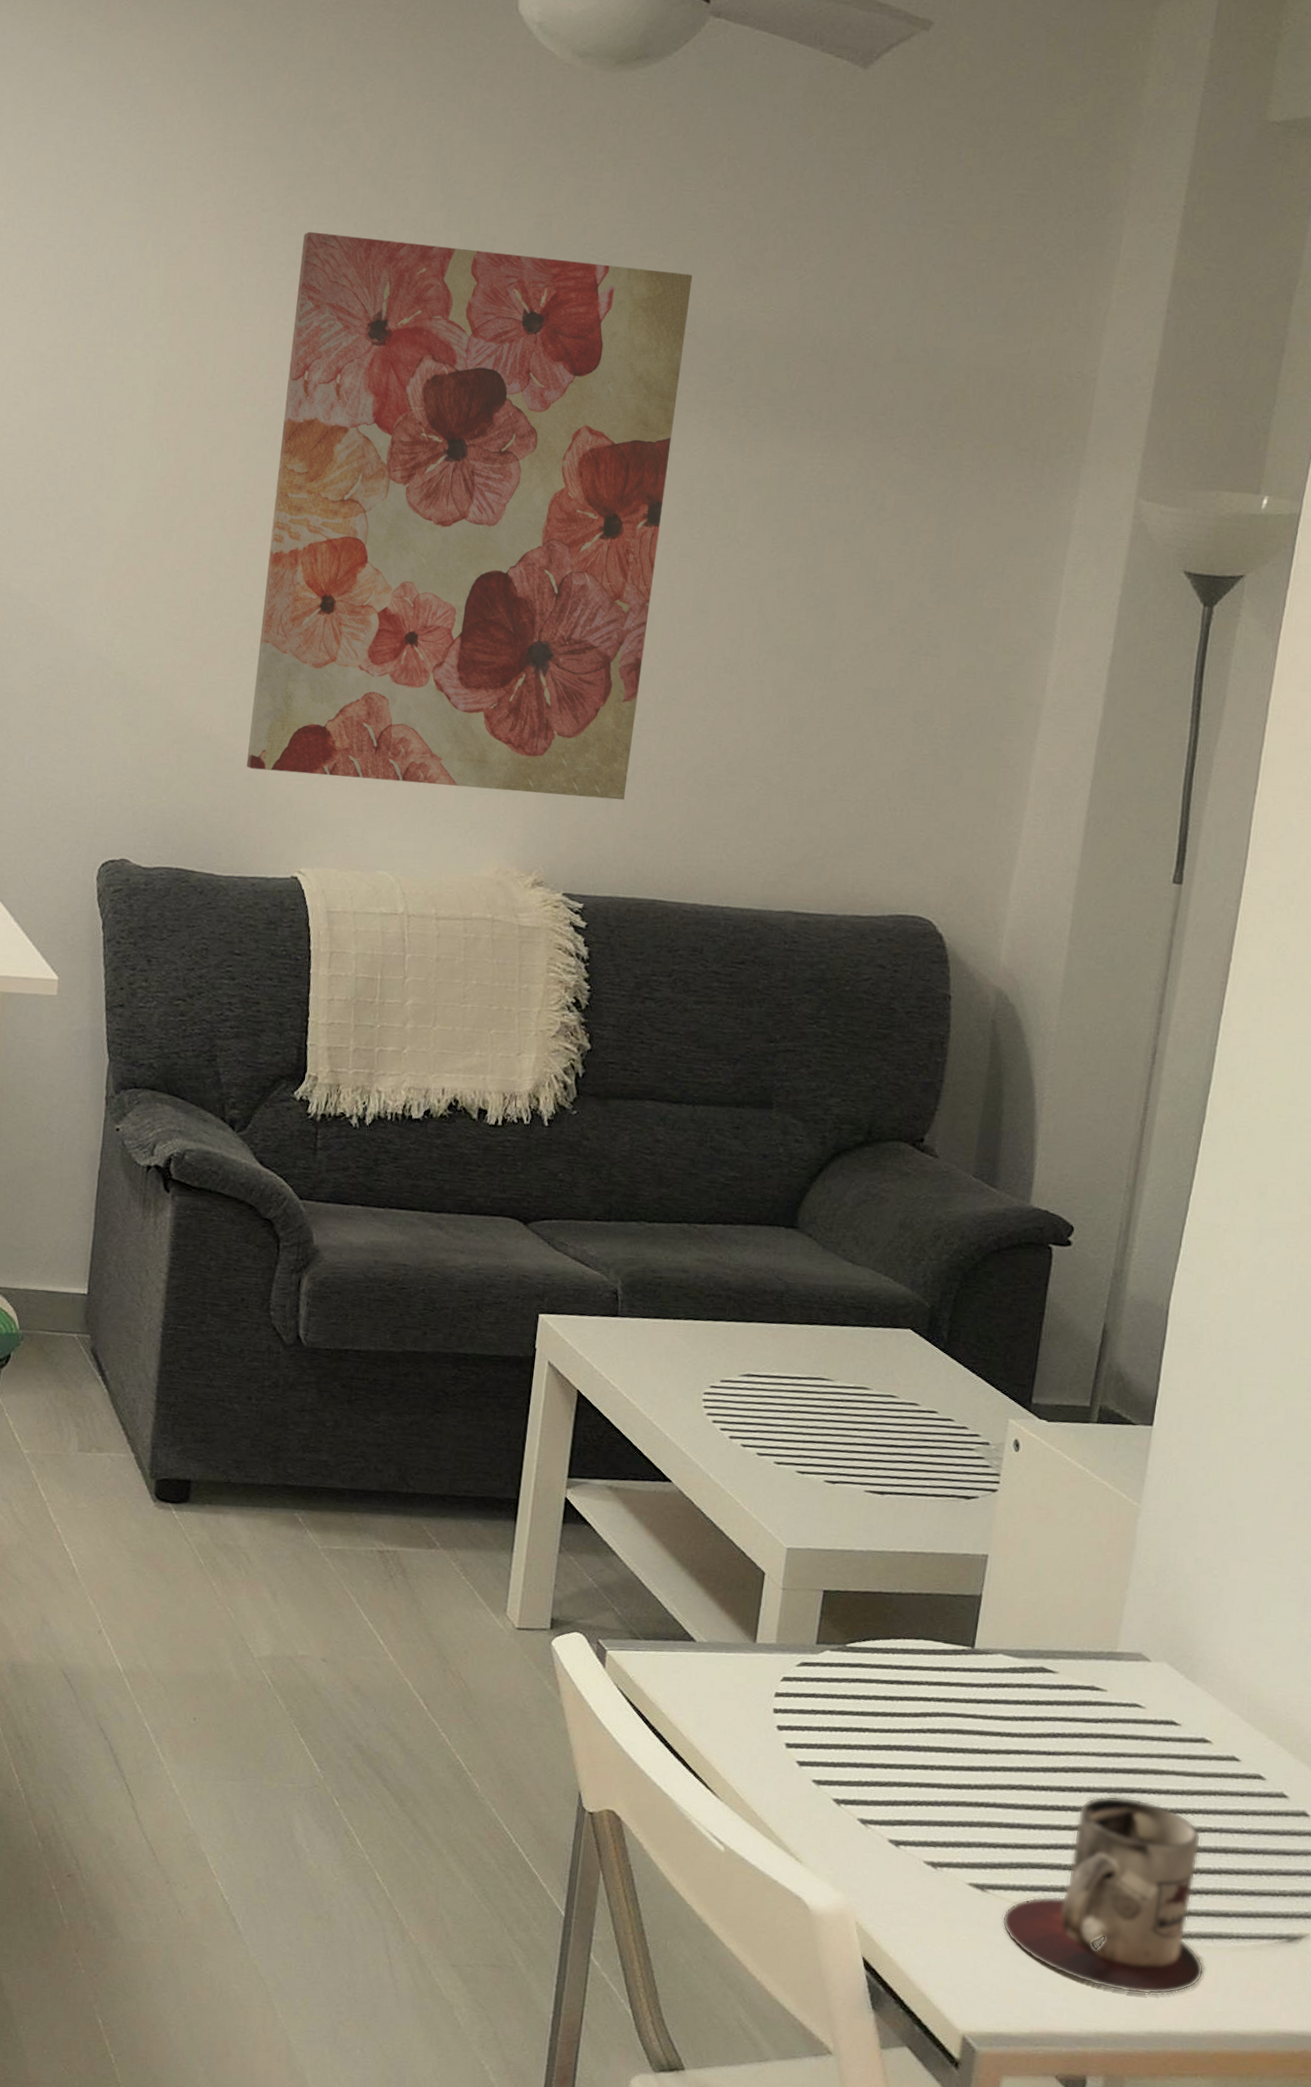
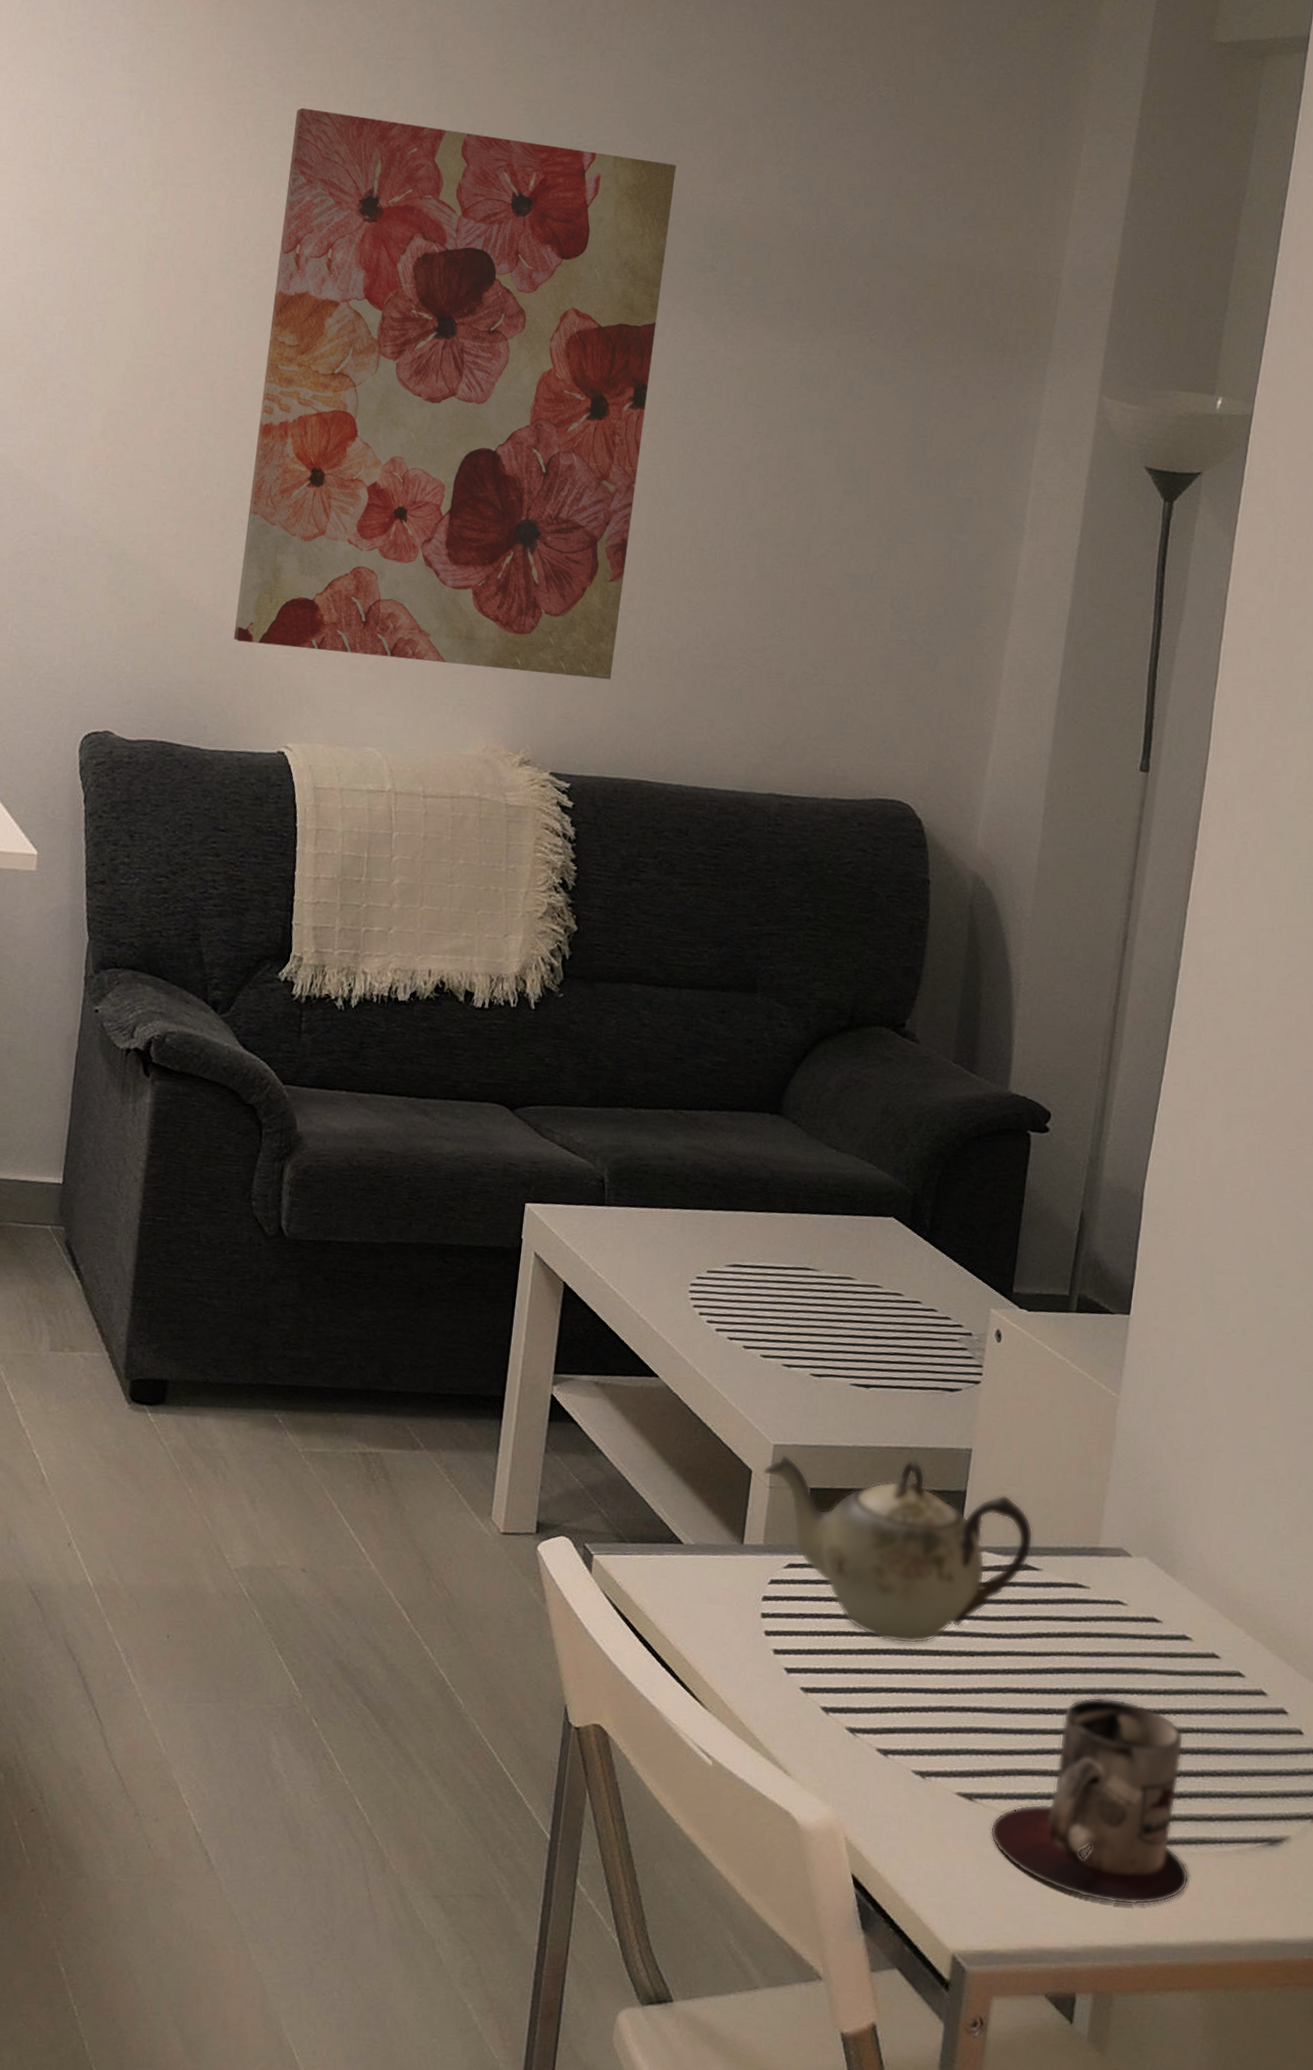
teapot: none [776,1557,1050,1741] -> present [763,1454,1034,1644]

